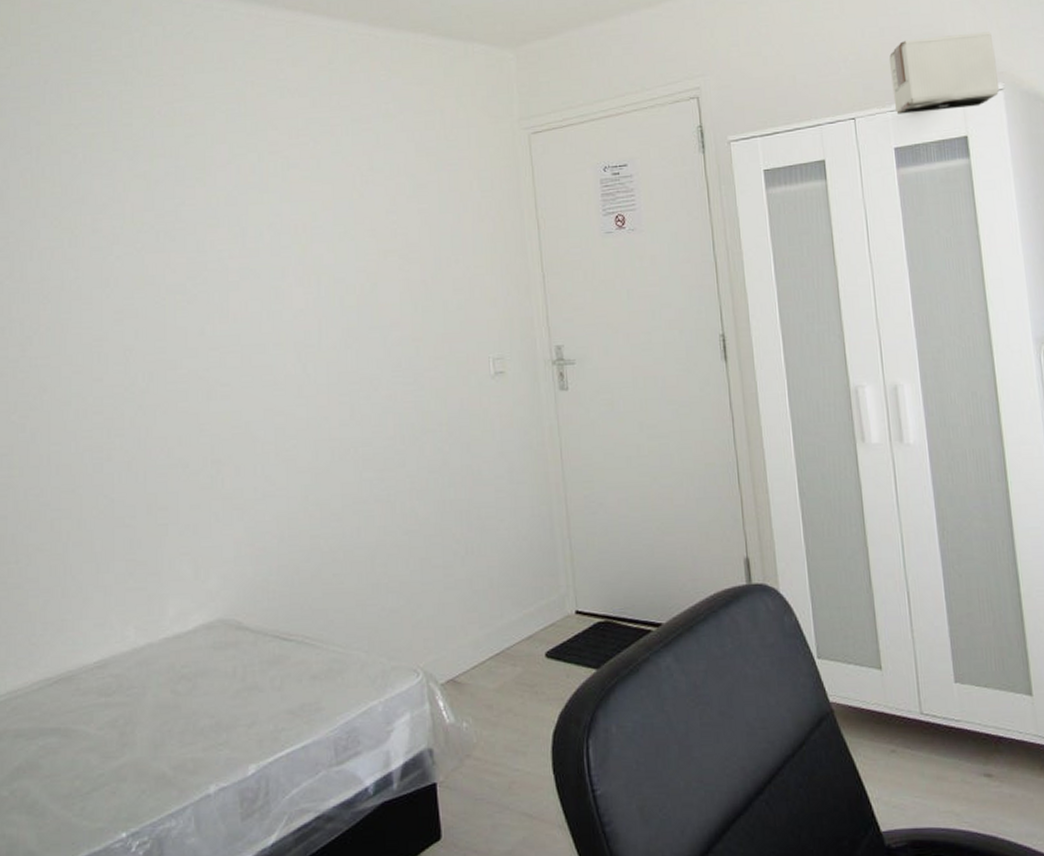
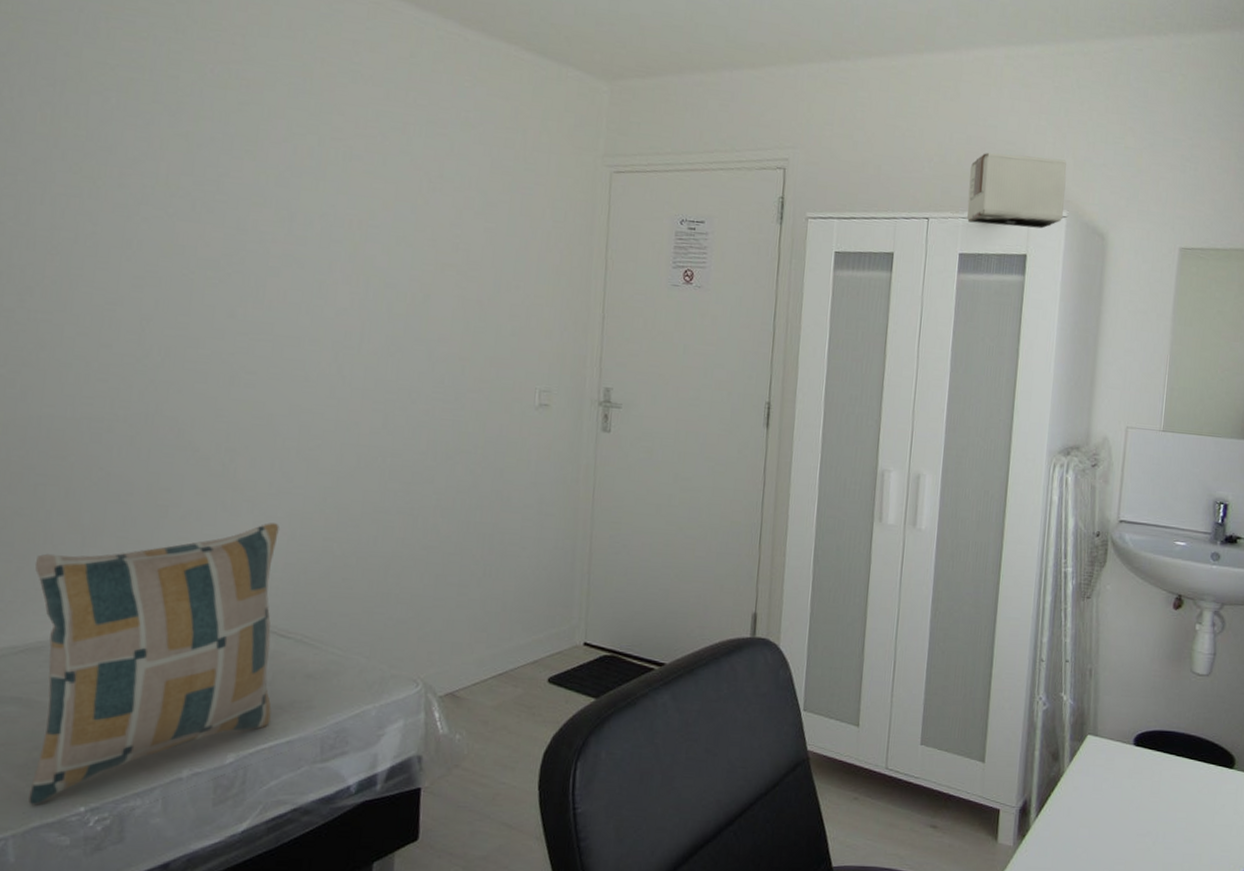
pillow: none [58,527,284,835] -> present [28,523,279,806]

